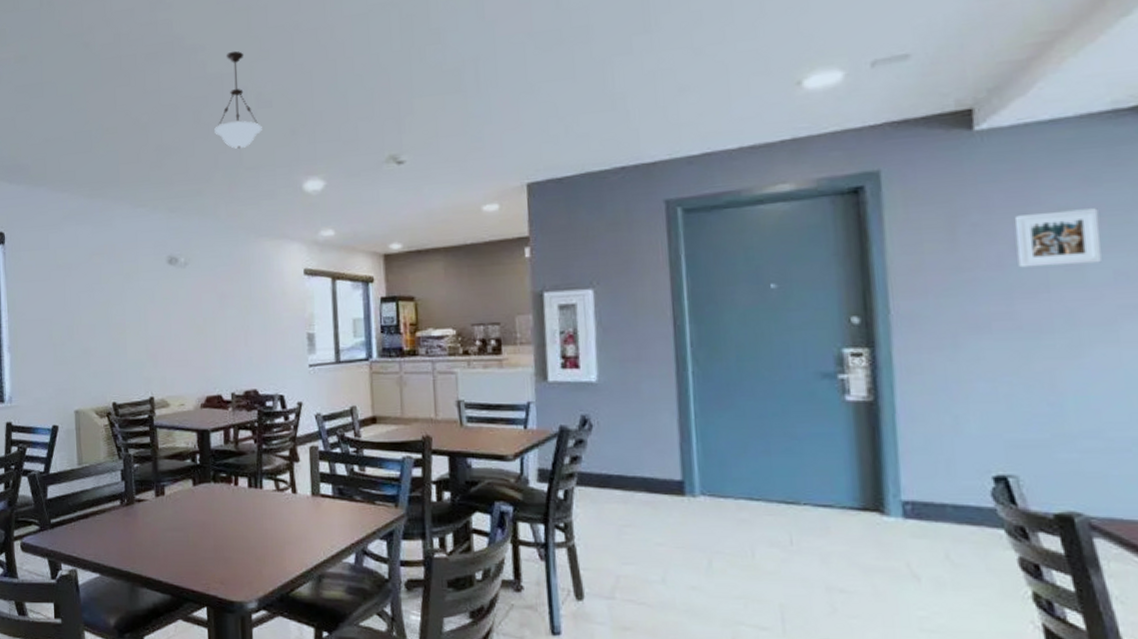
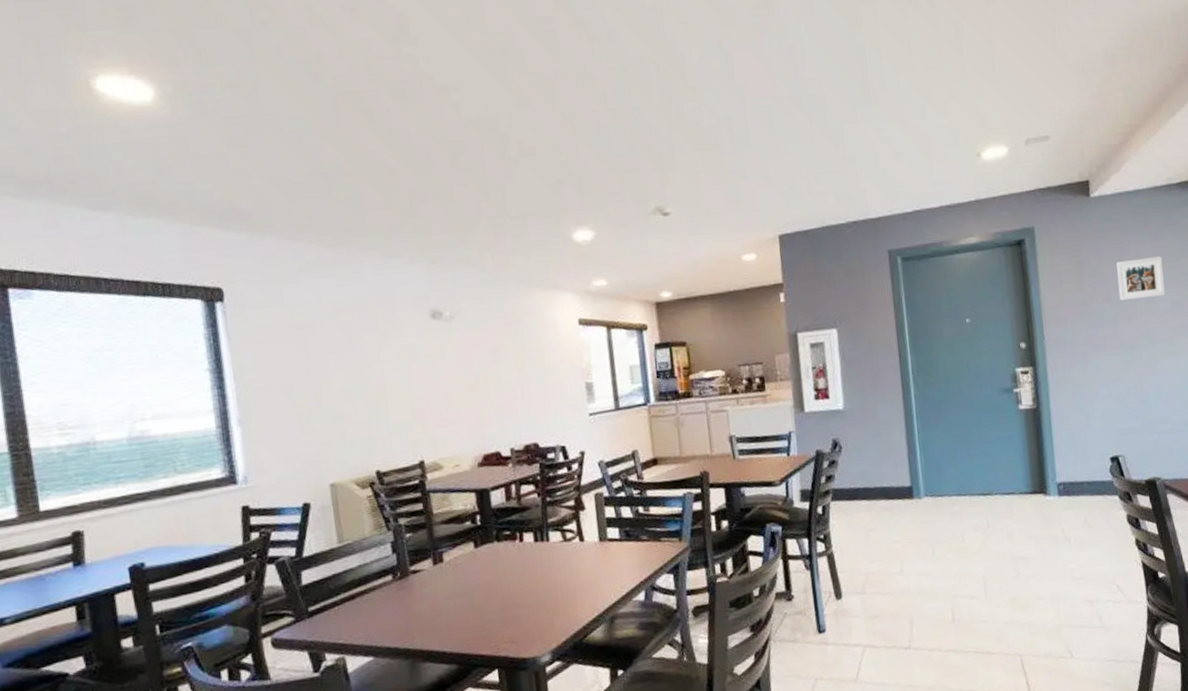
pendant light: present [214,50,262,149] -> none [474,94,527,197]

